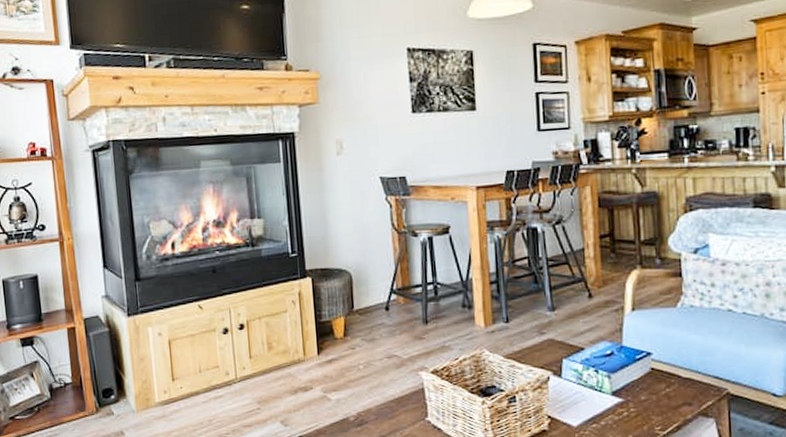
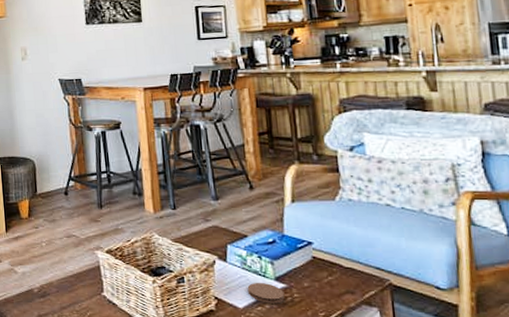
coaster: none [582,397,621,420] -> present [247,282,285,304]

